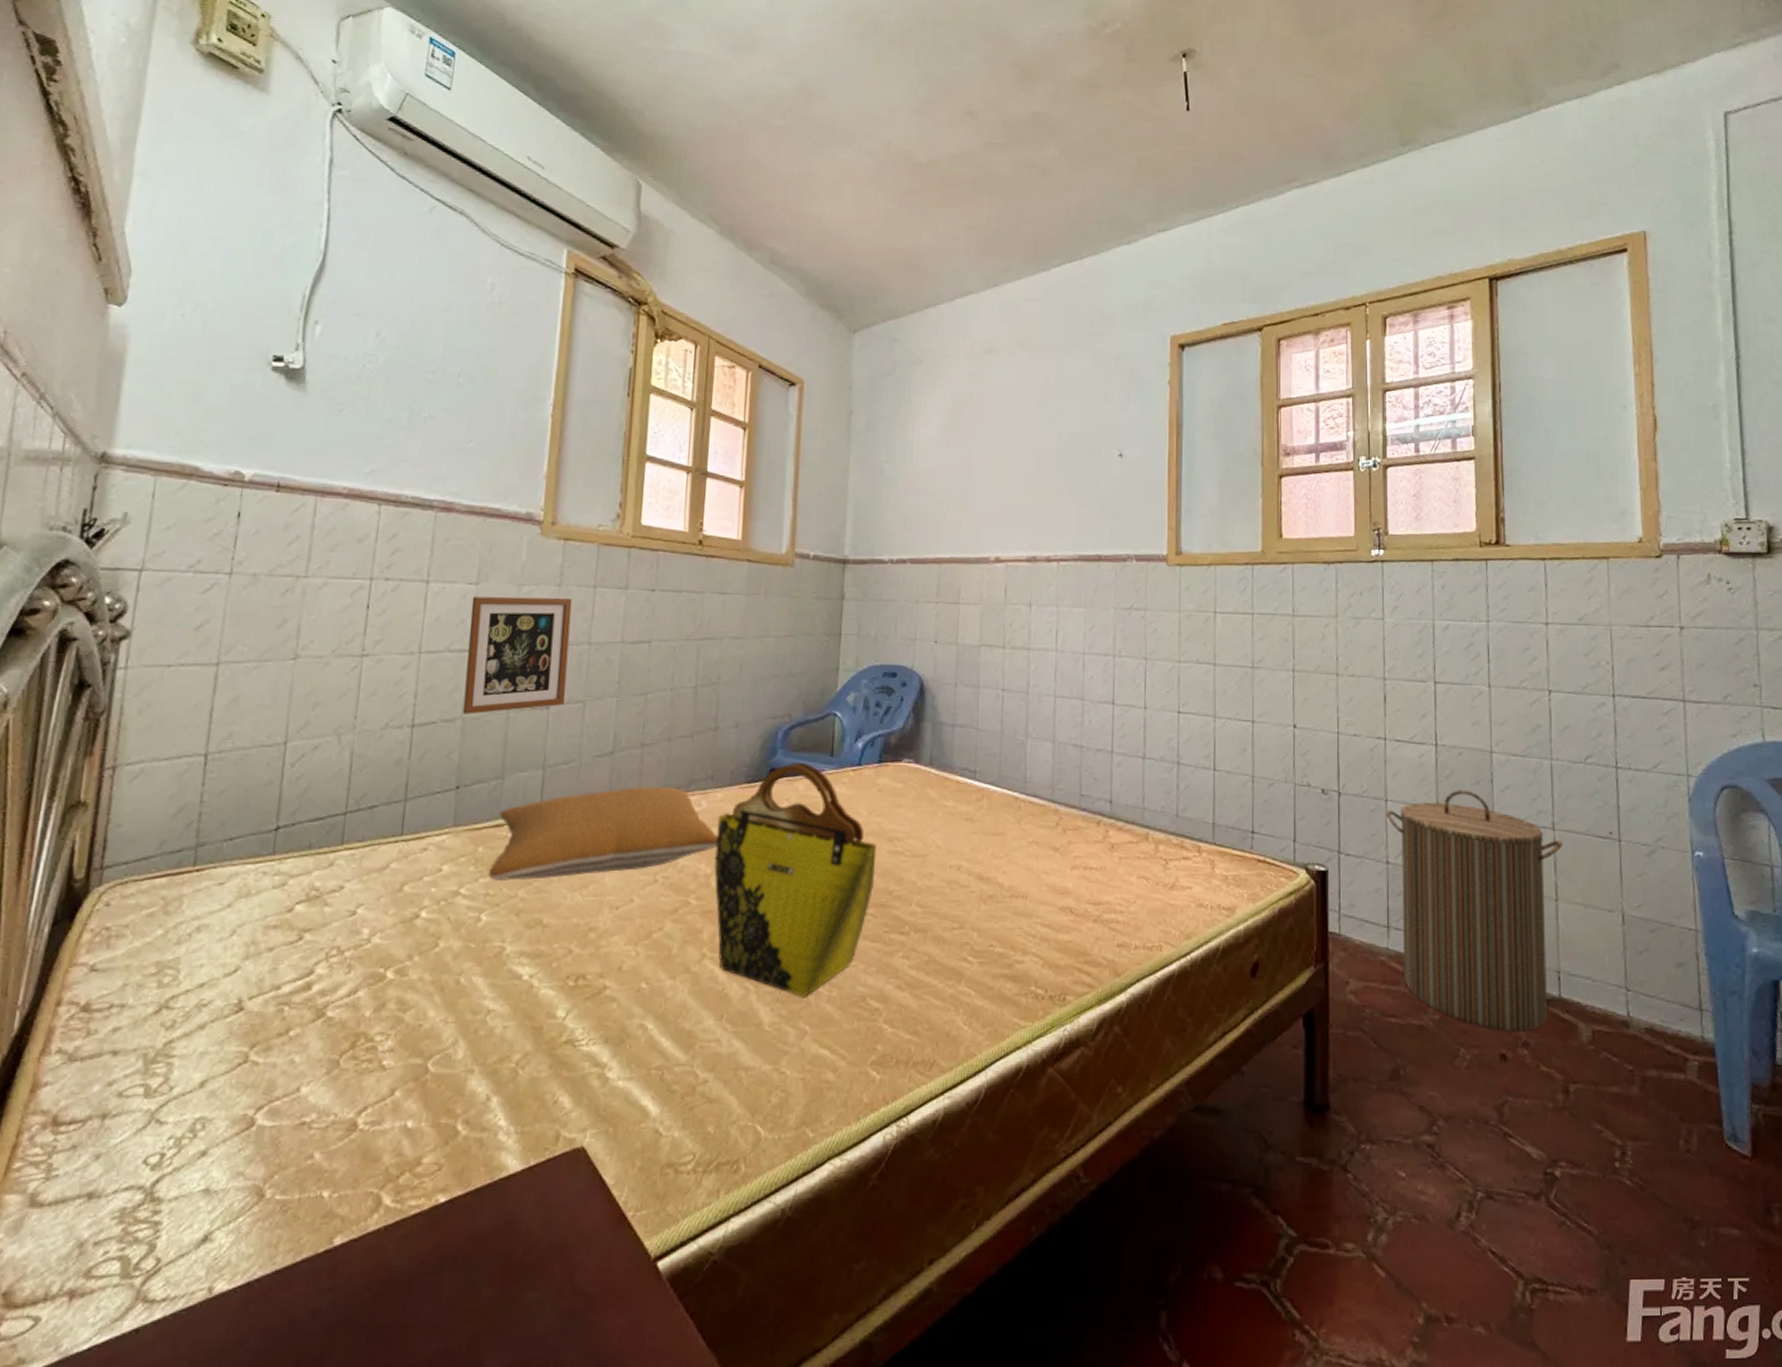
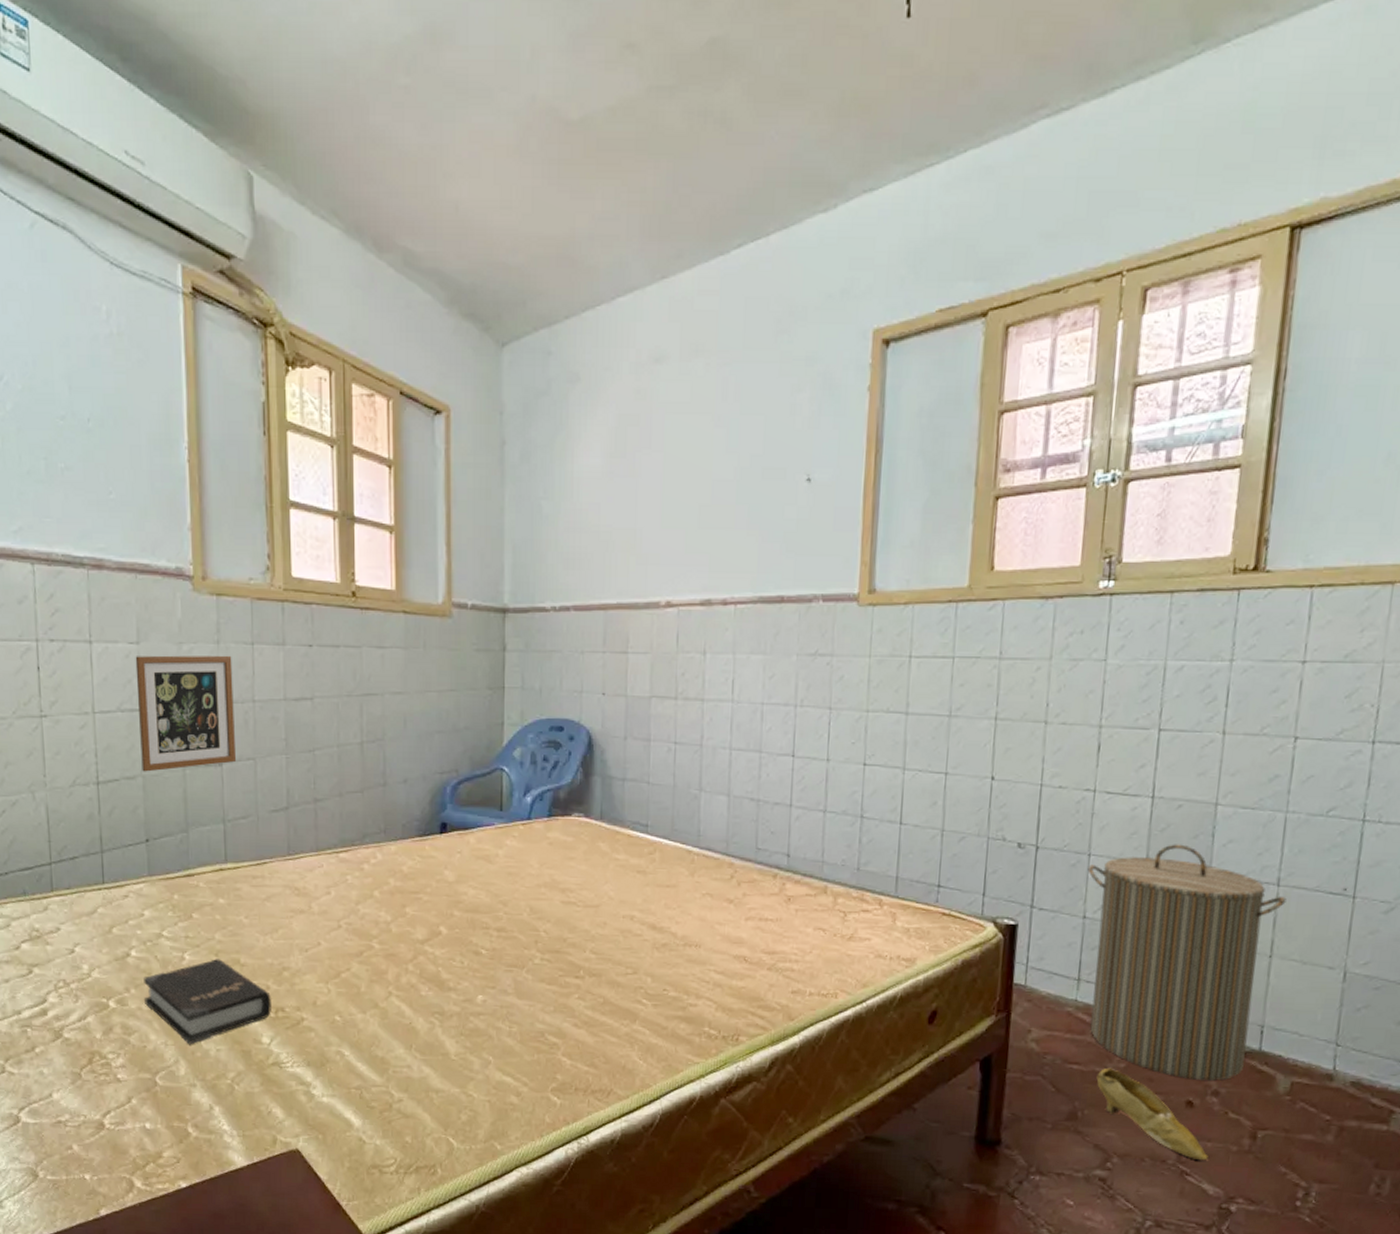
hardback book: none [427,919,572,1022] -> present [143,959,271,1045]
pillow: present [489,787,718,881] -> none [186,840,395,925]
tote bag: present [714,762,877,997] -> none [393,816,550,1032]
shoe: none [1414,1020,1527,1120] -> present [1096,1067,1208,1161]

